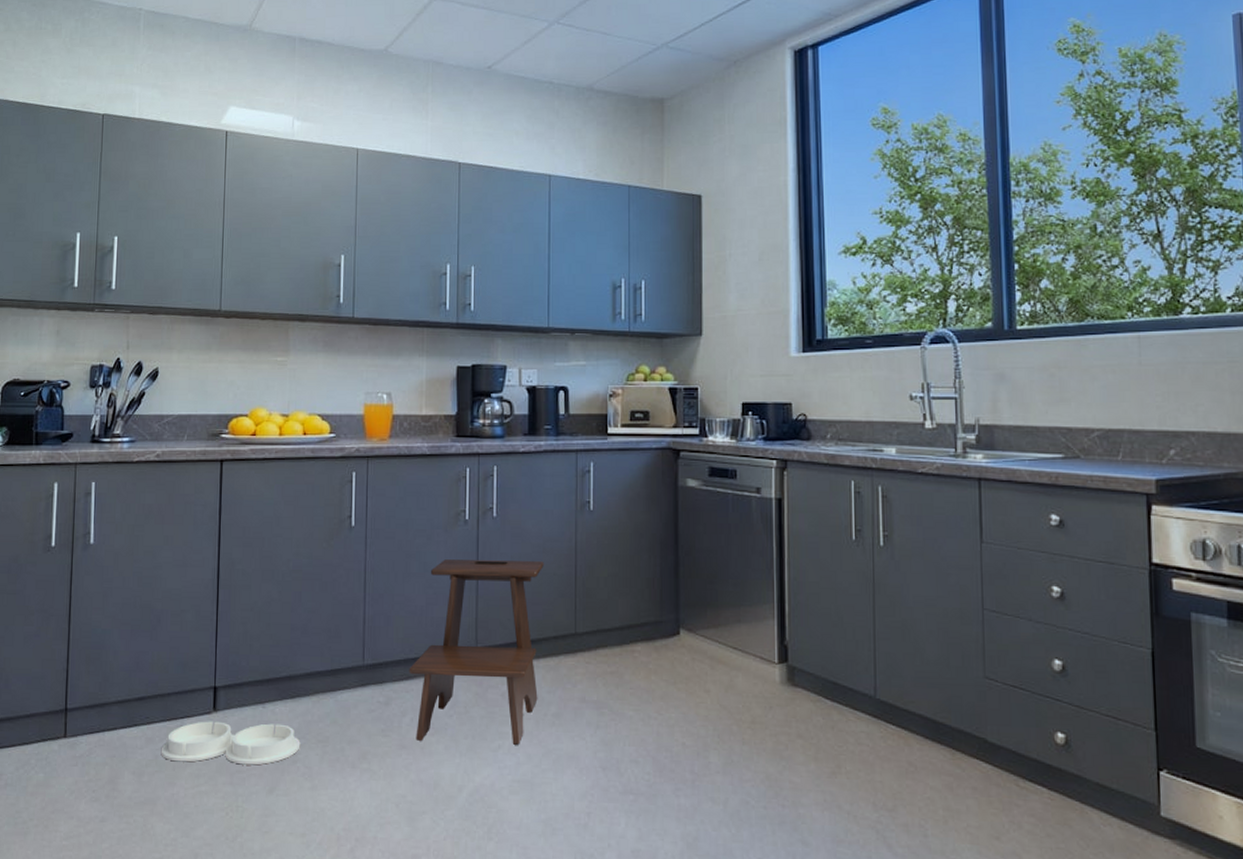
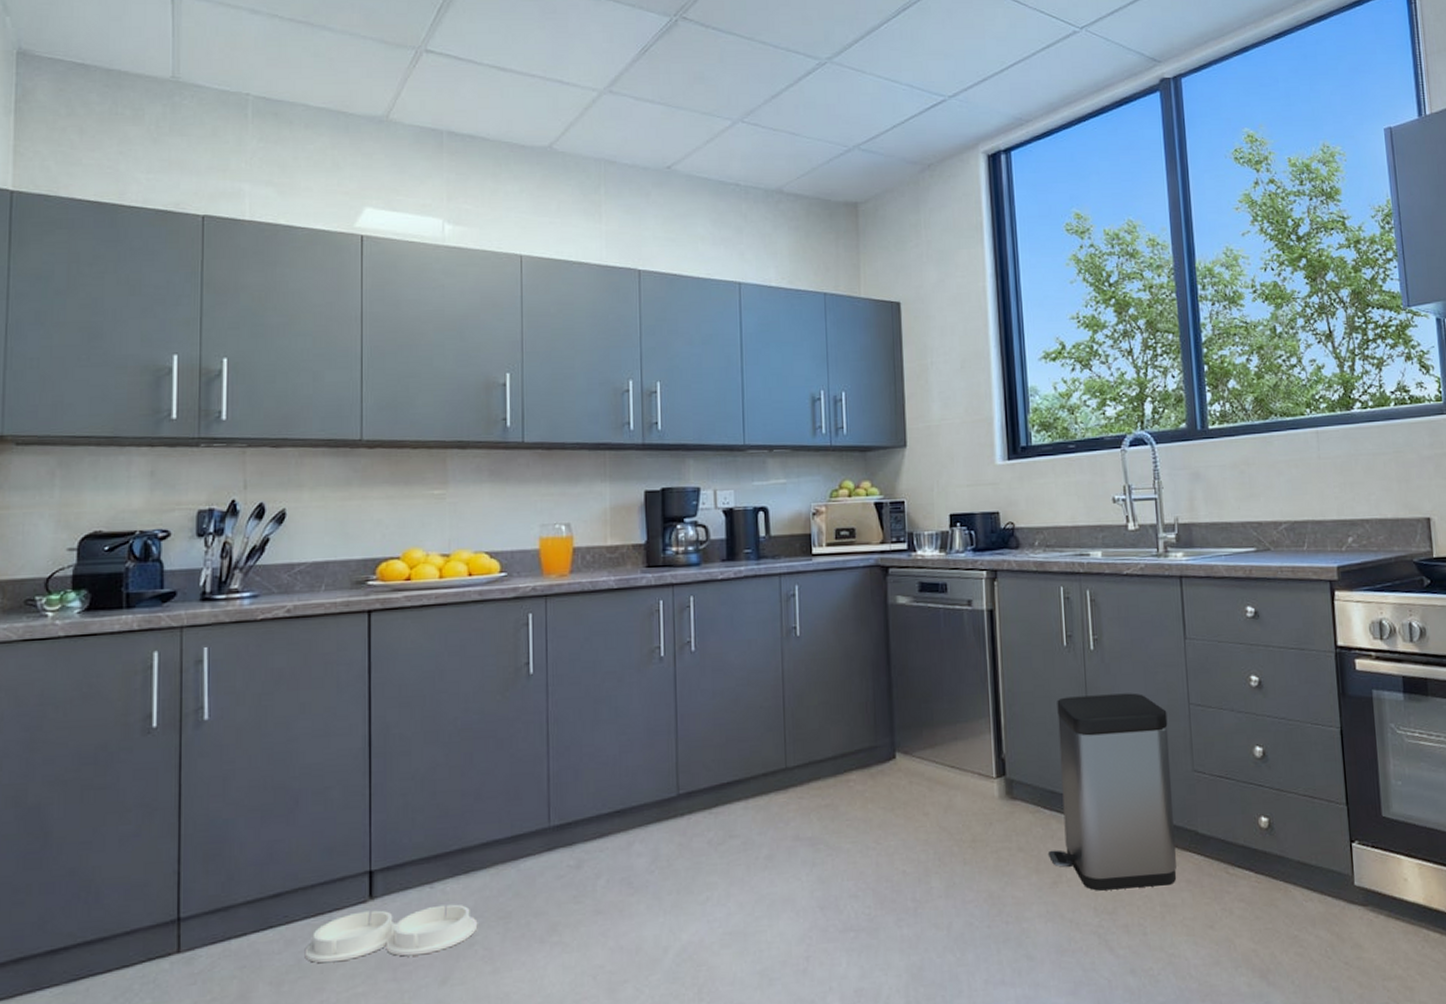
step stool: present [409,559,544,745] -> none [602,695,749,903]
pedal bin: none [827,591,962,790] -> present [1047,693,1177,891]

